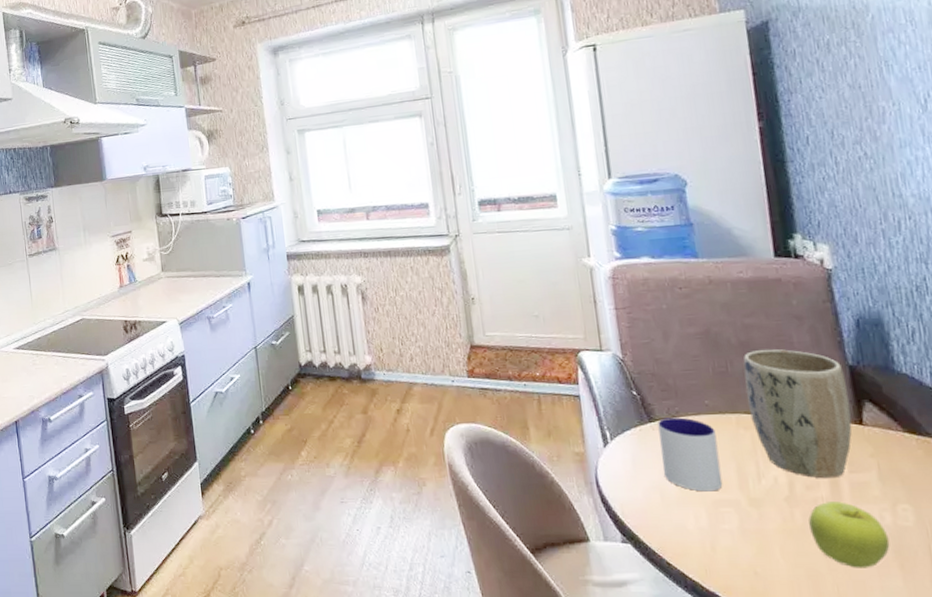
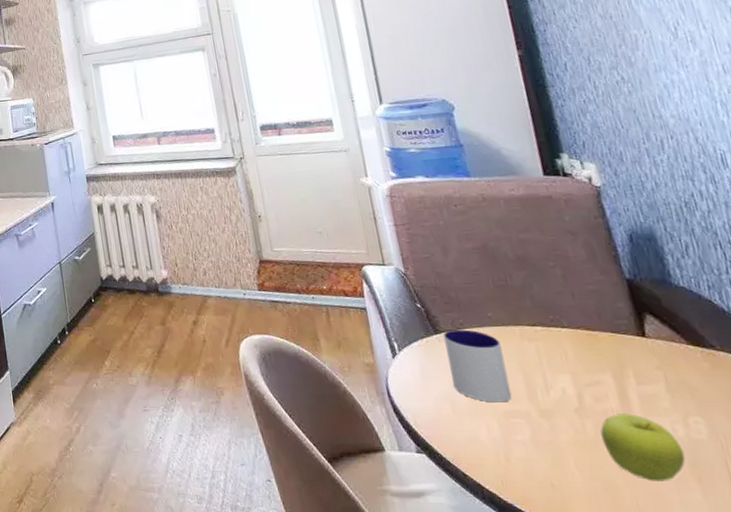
plant pot: present [743,349,852,479] -> none [522,263,636,391]

